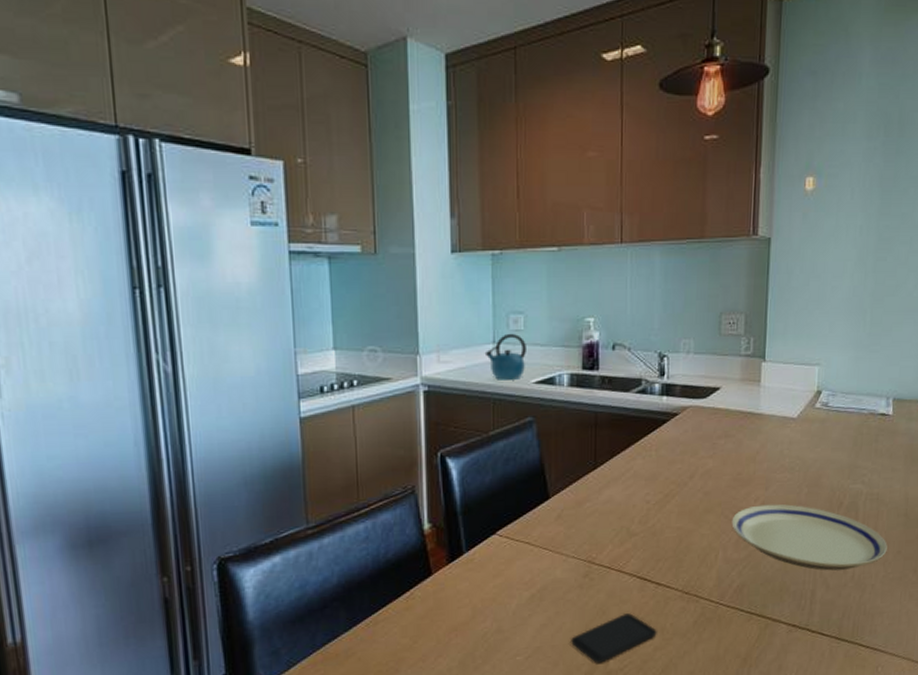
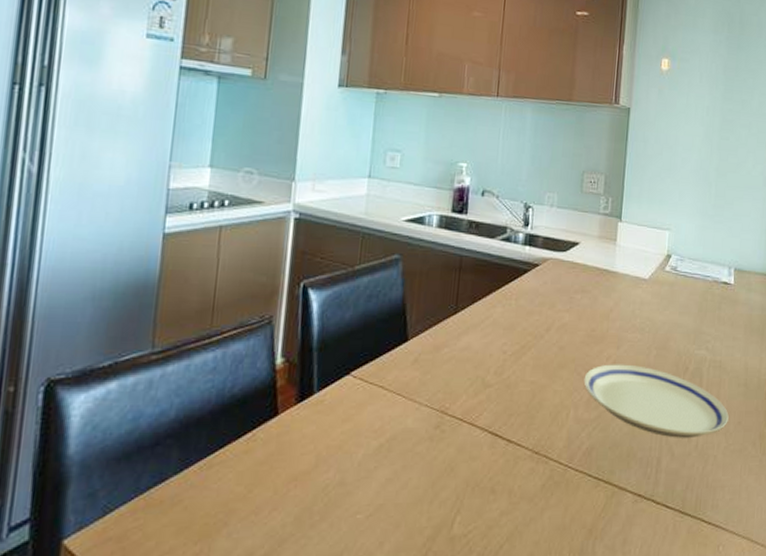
kettle: present [484,333,526,380] -> none [359,169,401,216]
mobile phone: present [570,613,657,663] -> none [414,472,505,527]

